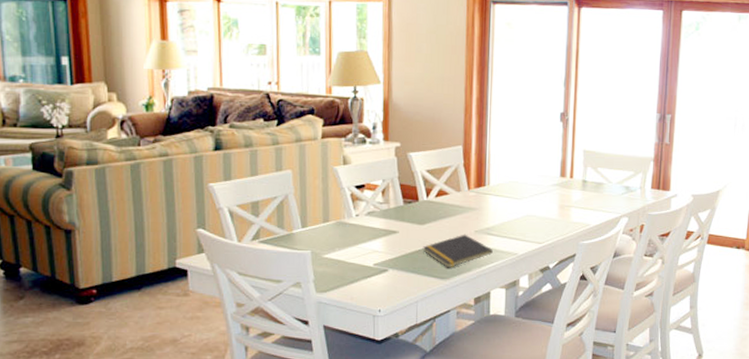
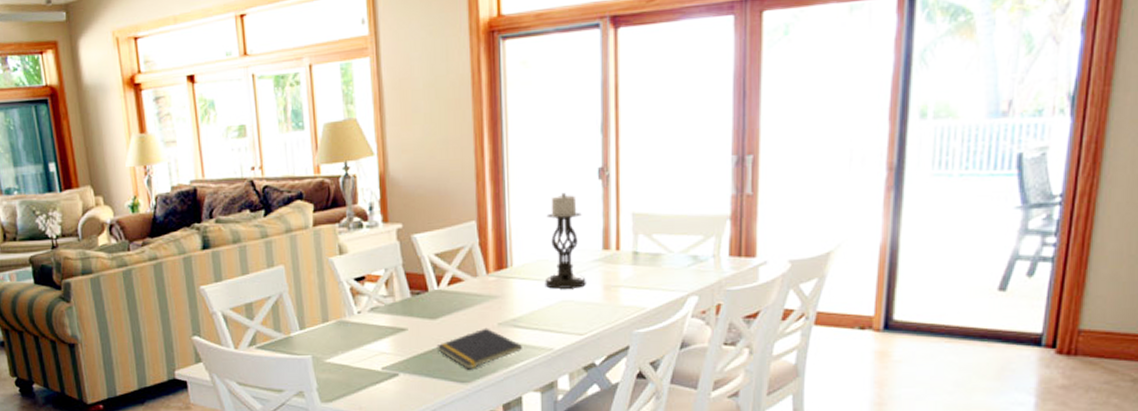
candle holder: none [514,129,546,206] -> present [545,192,586,289]

